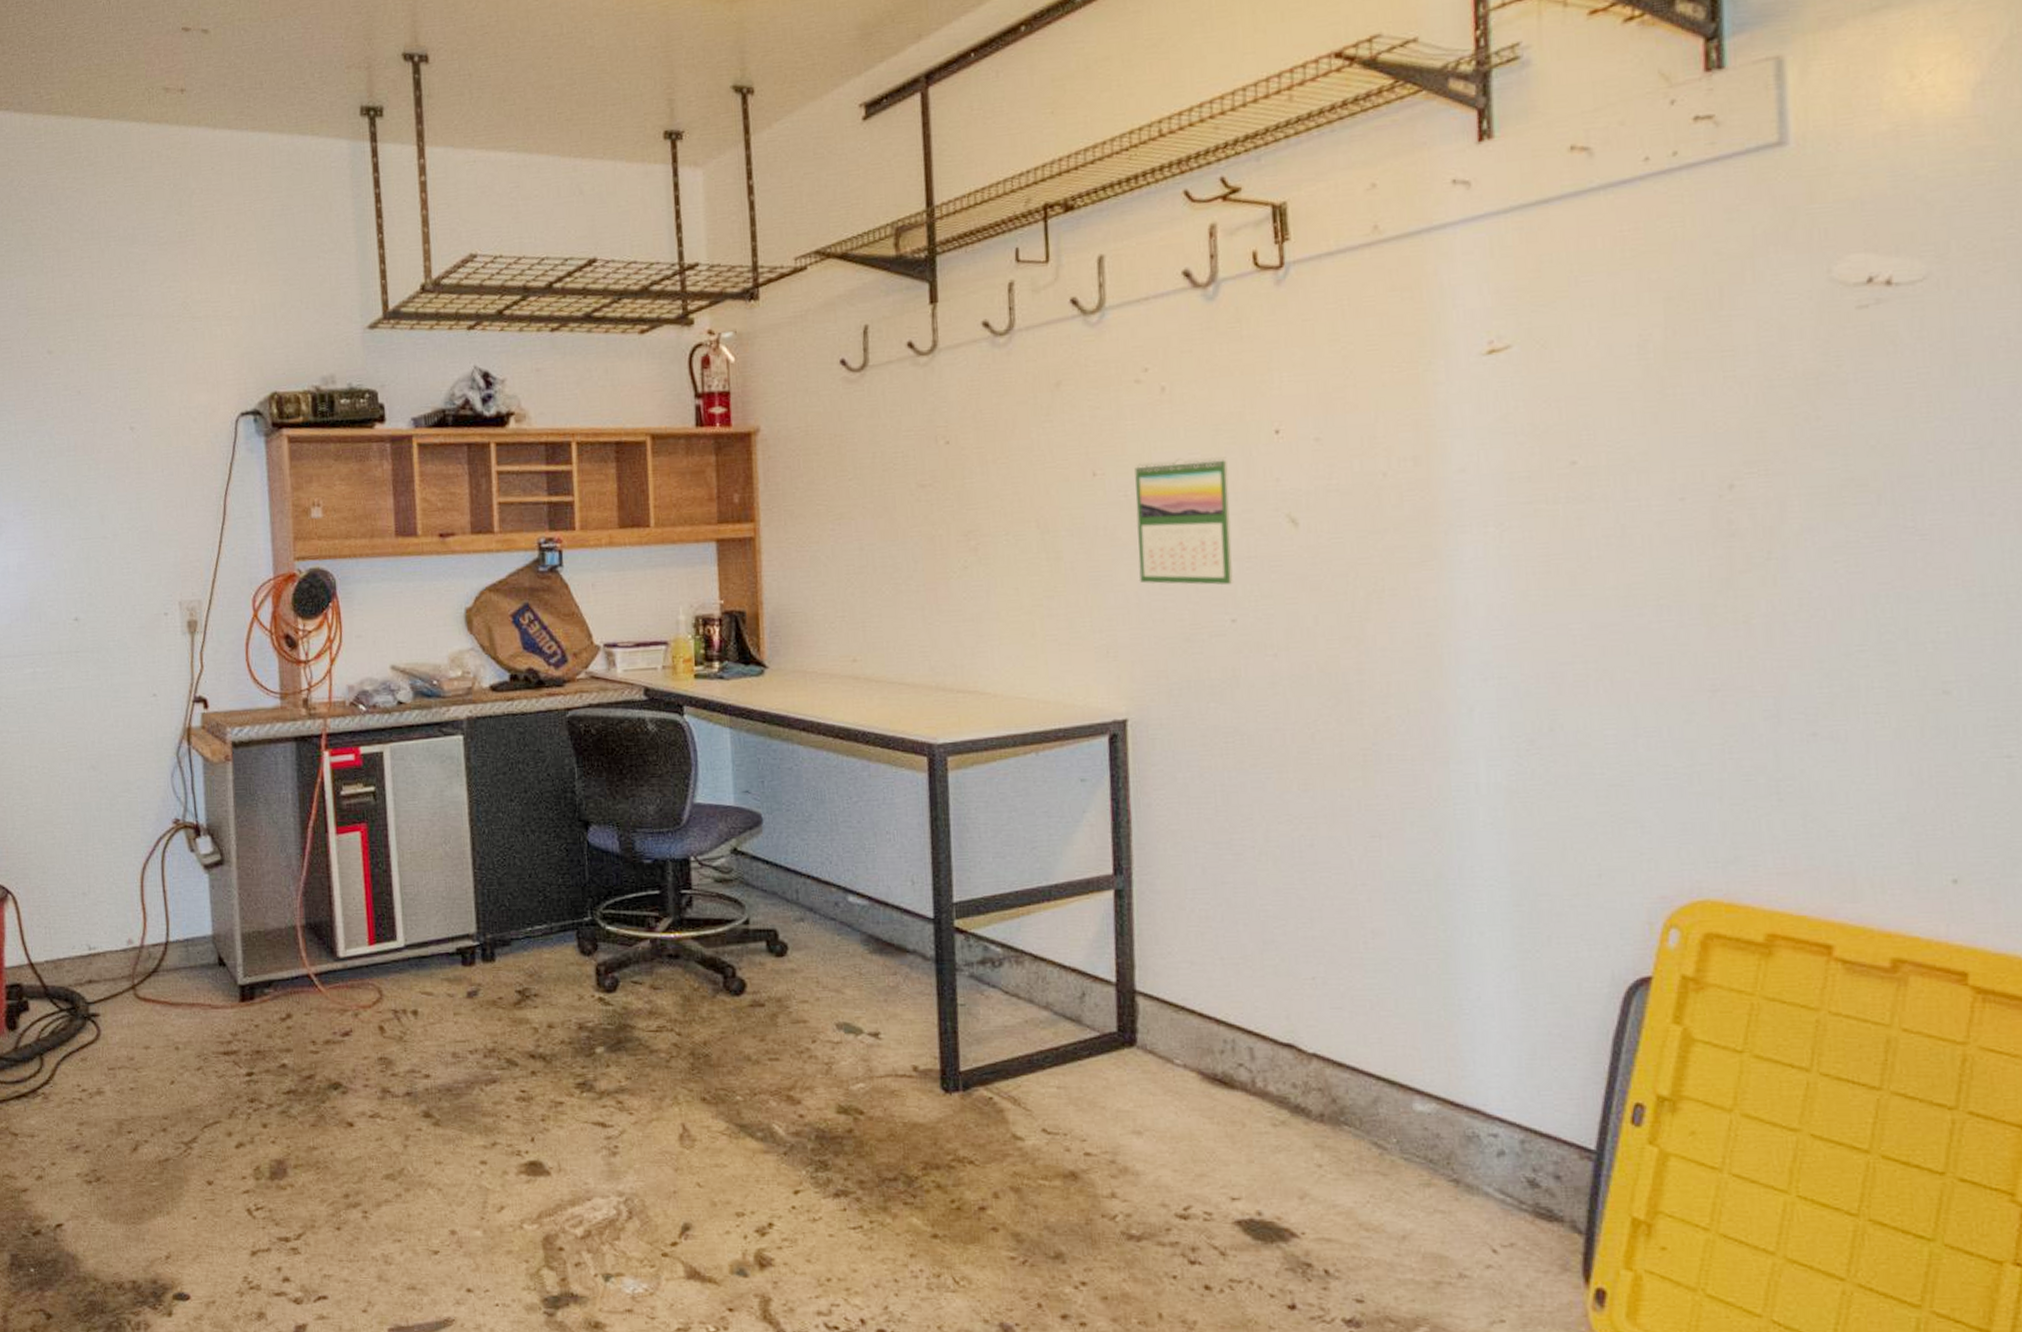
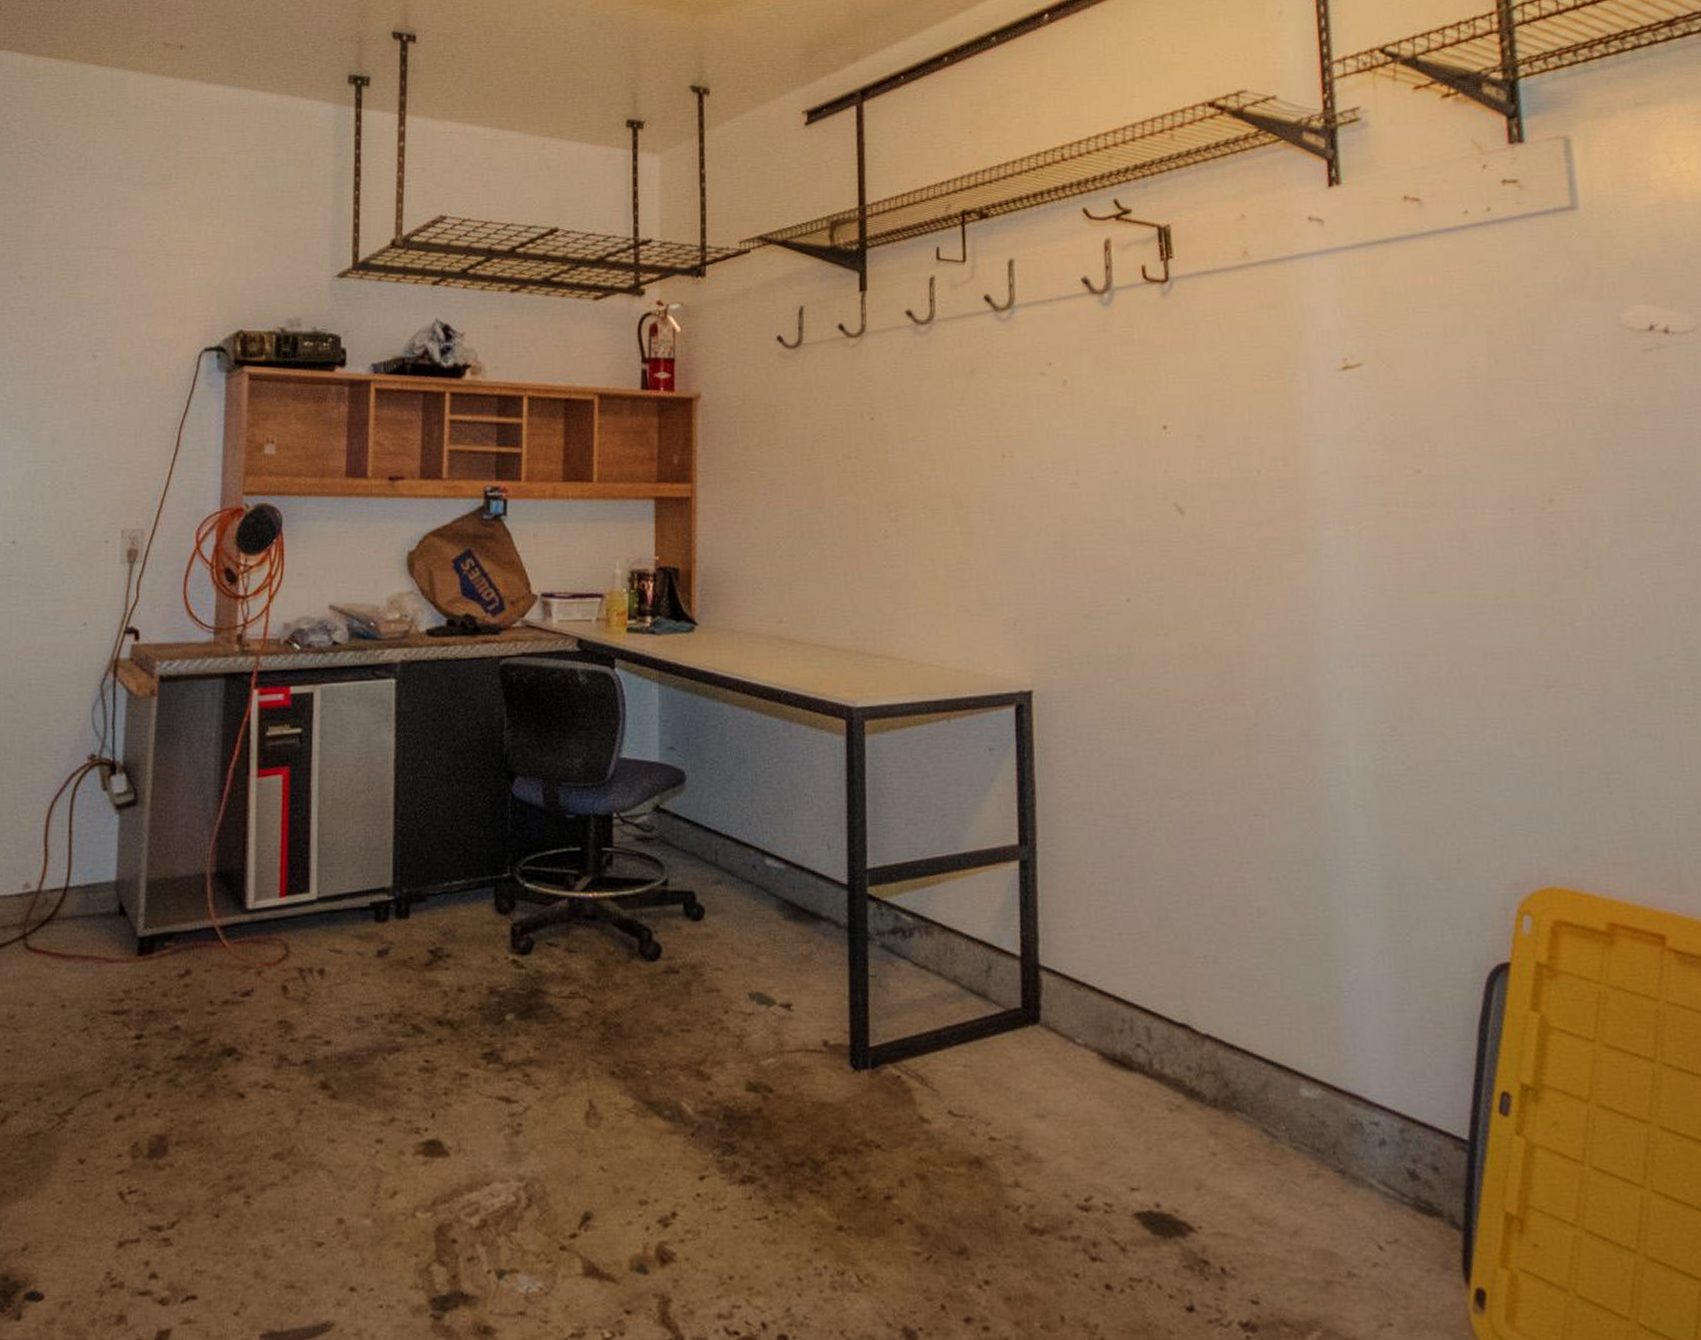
calendar: present [1135,457,1233,586] -> none [1040,445,1128,567]

